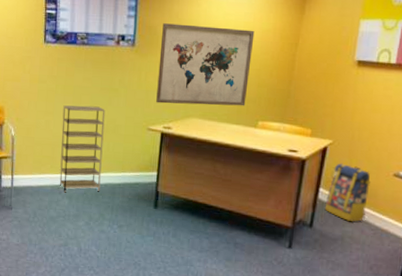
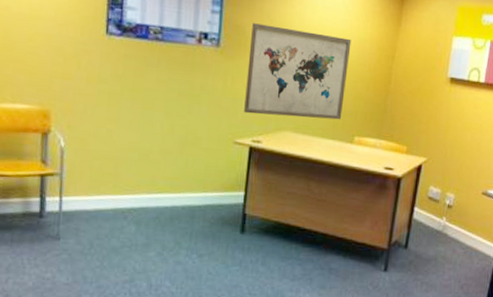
shelving unit: present [59,105,105,193] -> none [124,111,184,218]
backpack: present [324,163,371,222] -> none [419,181,462,241]

